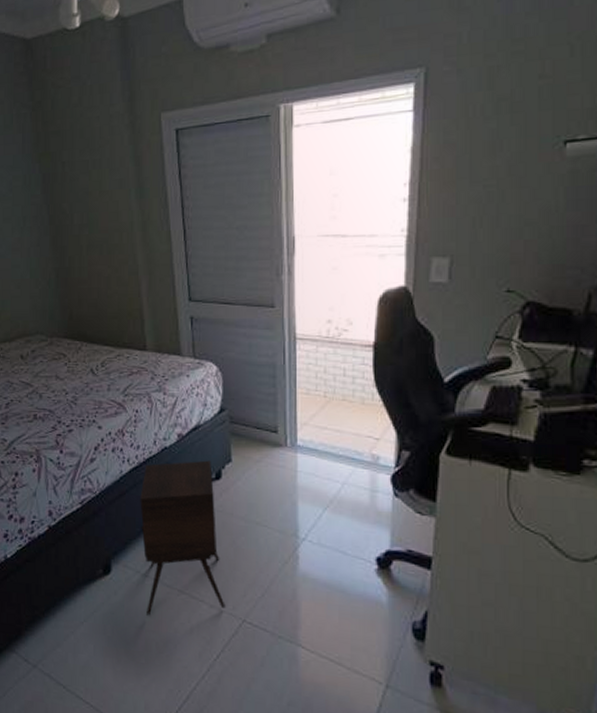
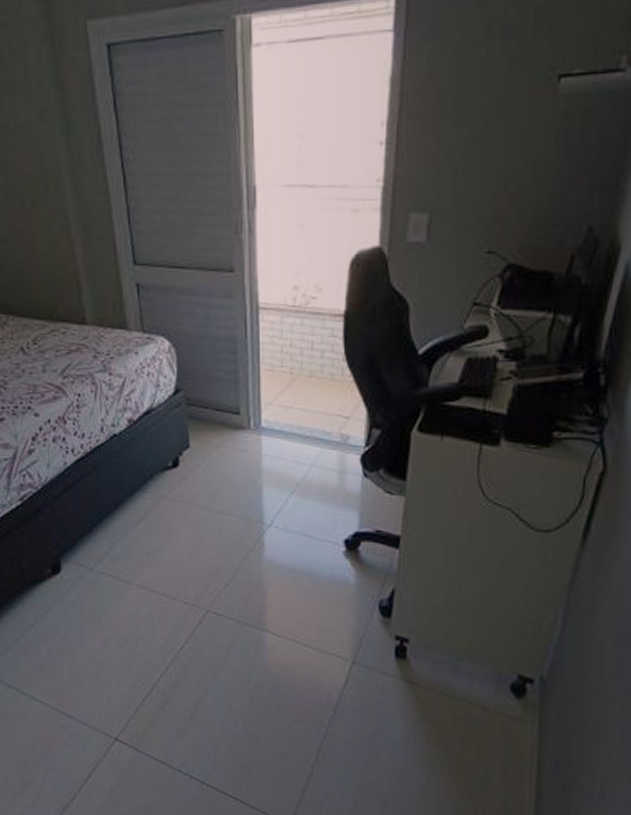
side table: present [140,460,225,616] -> none [88,447,188,613]

